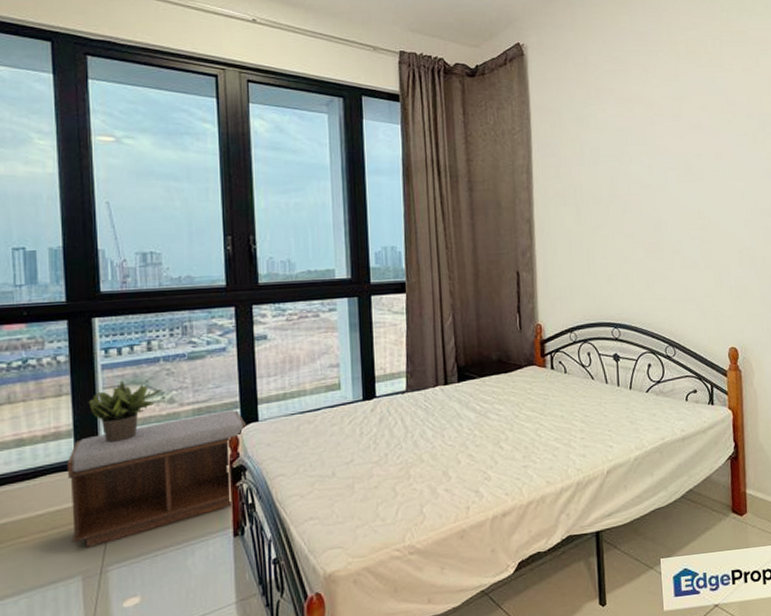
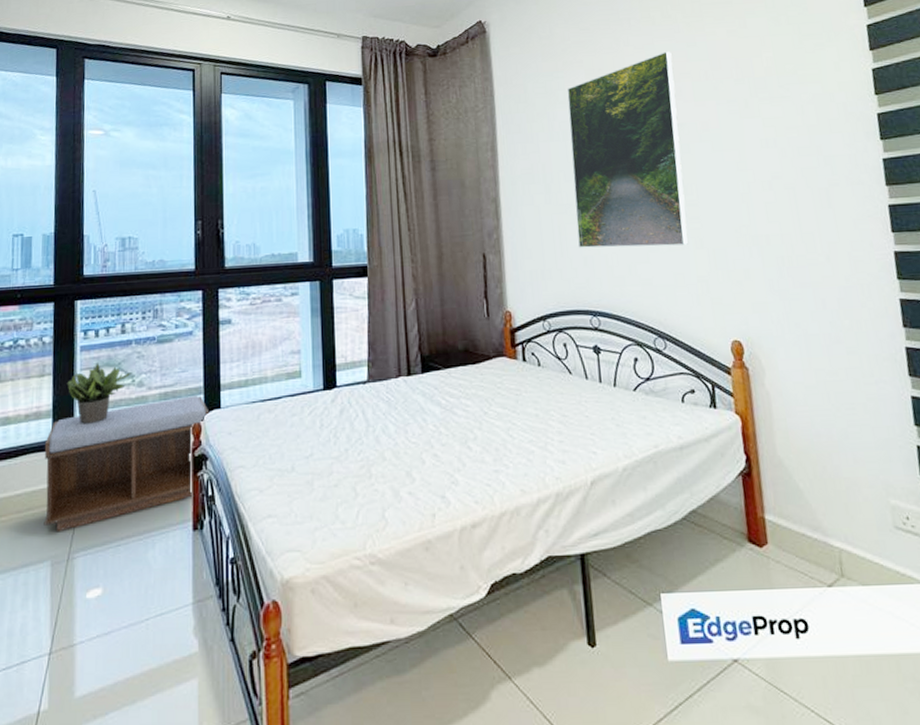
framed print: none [598,85,699,267] -> present [567,51,689,248]

